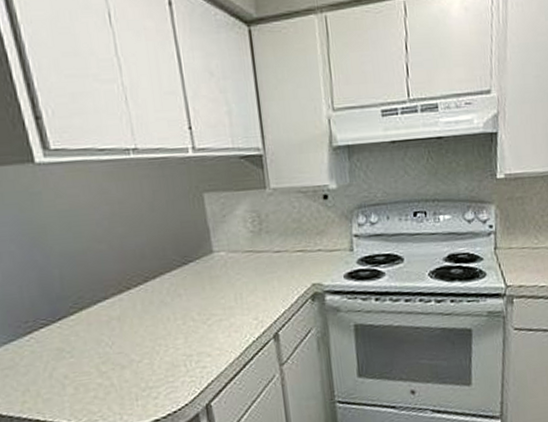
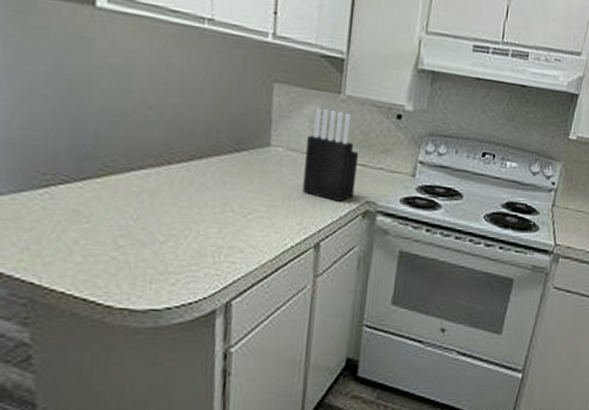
knife block: none [245,204,299,291] -> present [302,107,359,202]

